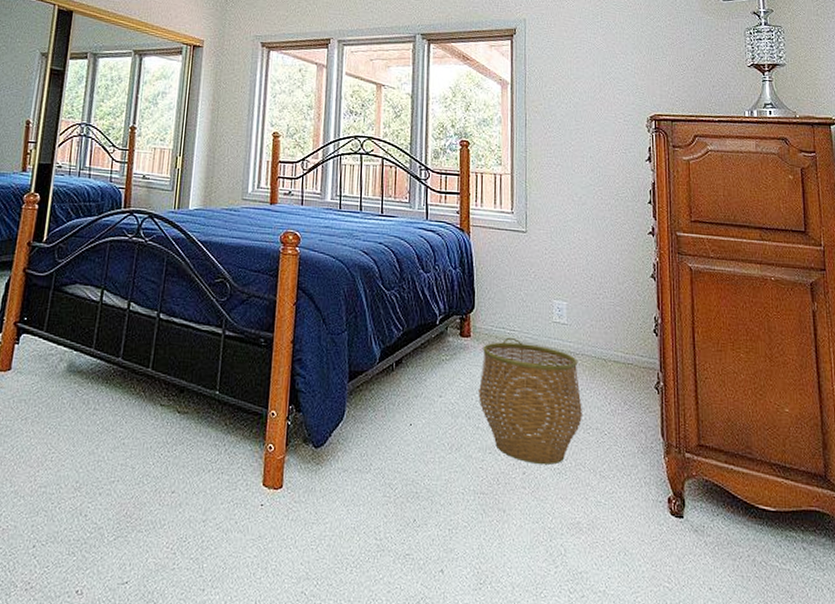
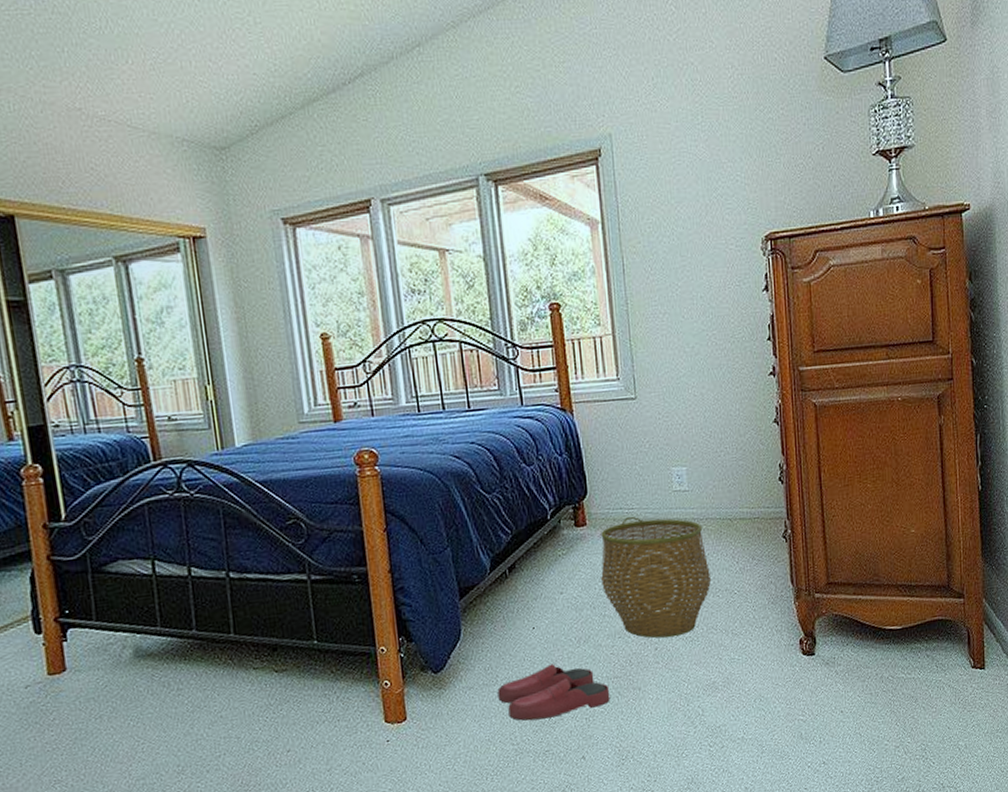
slippers: none [369,464,475,520] -> present [497,664,610,721]

